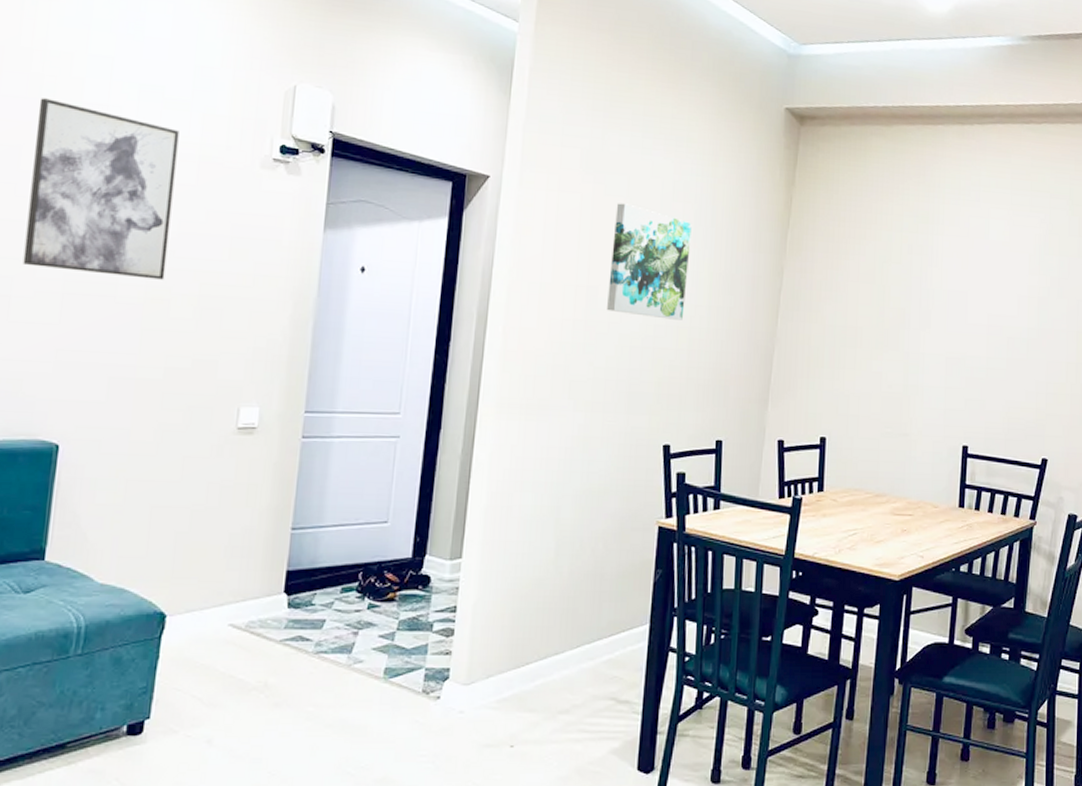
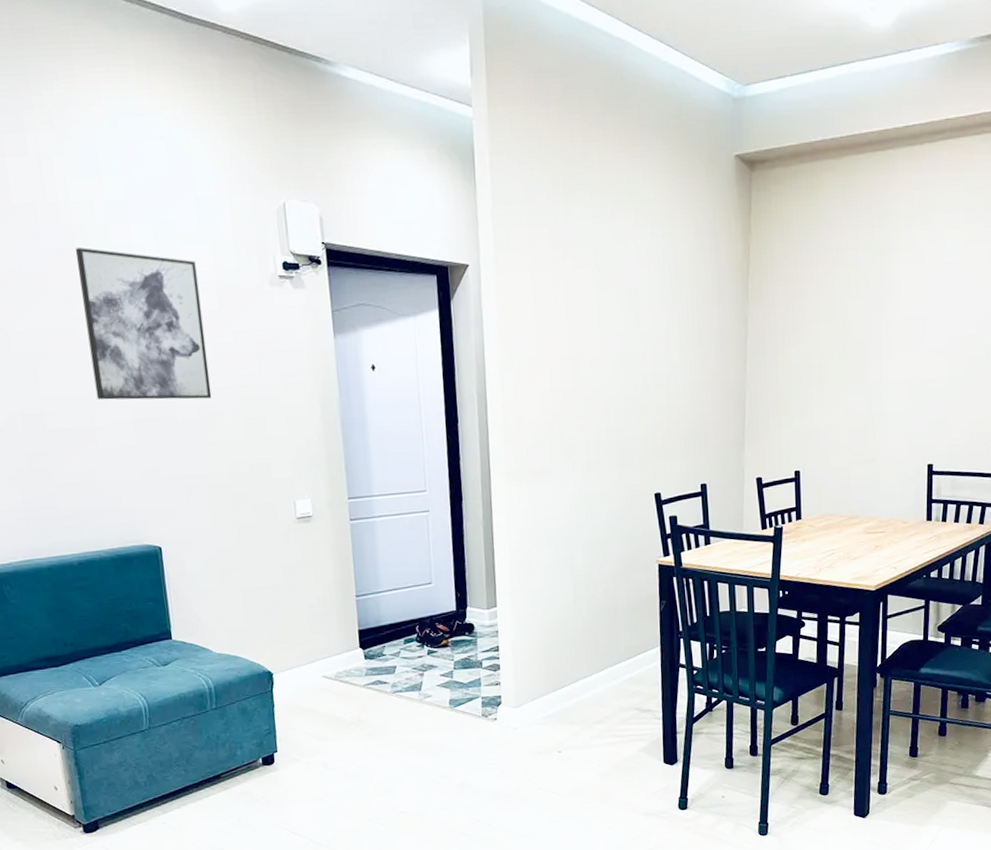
wall art: present [607,203,692,320] -> none [586,274,660,379]

